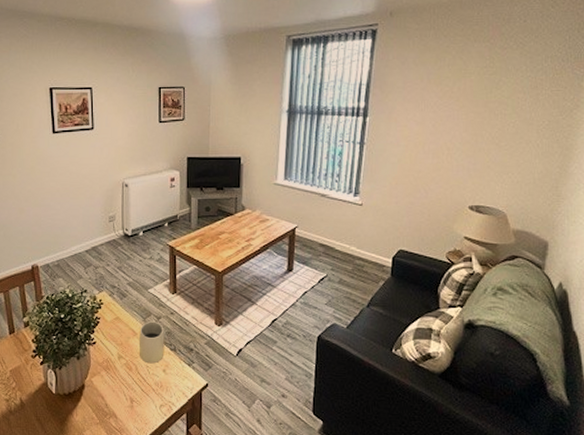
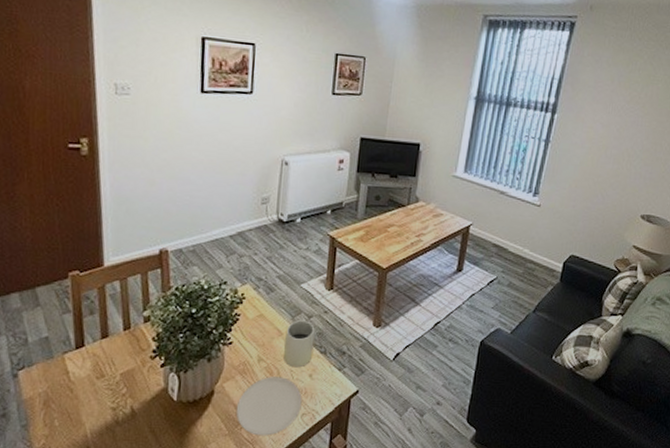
plate: none [104,372,159,425] -> present [236,377,302,436]

